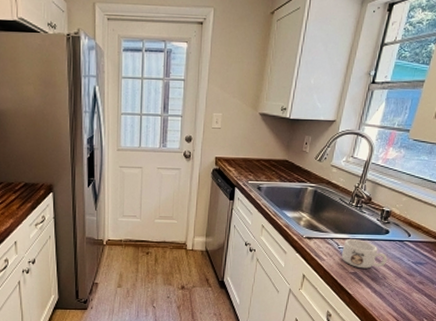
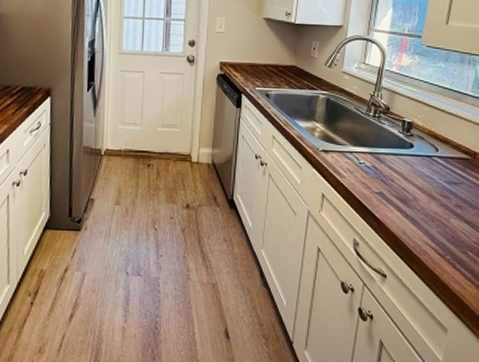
mug: present [341,239,388,269] -> none [363,153,416,188]

